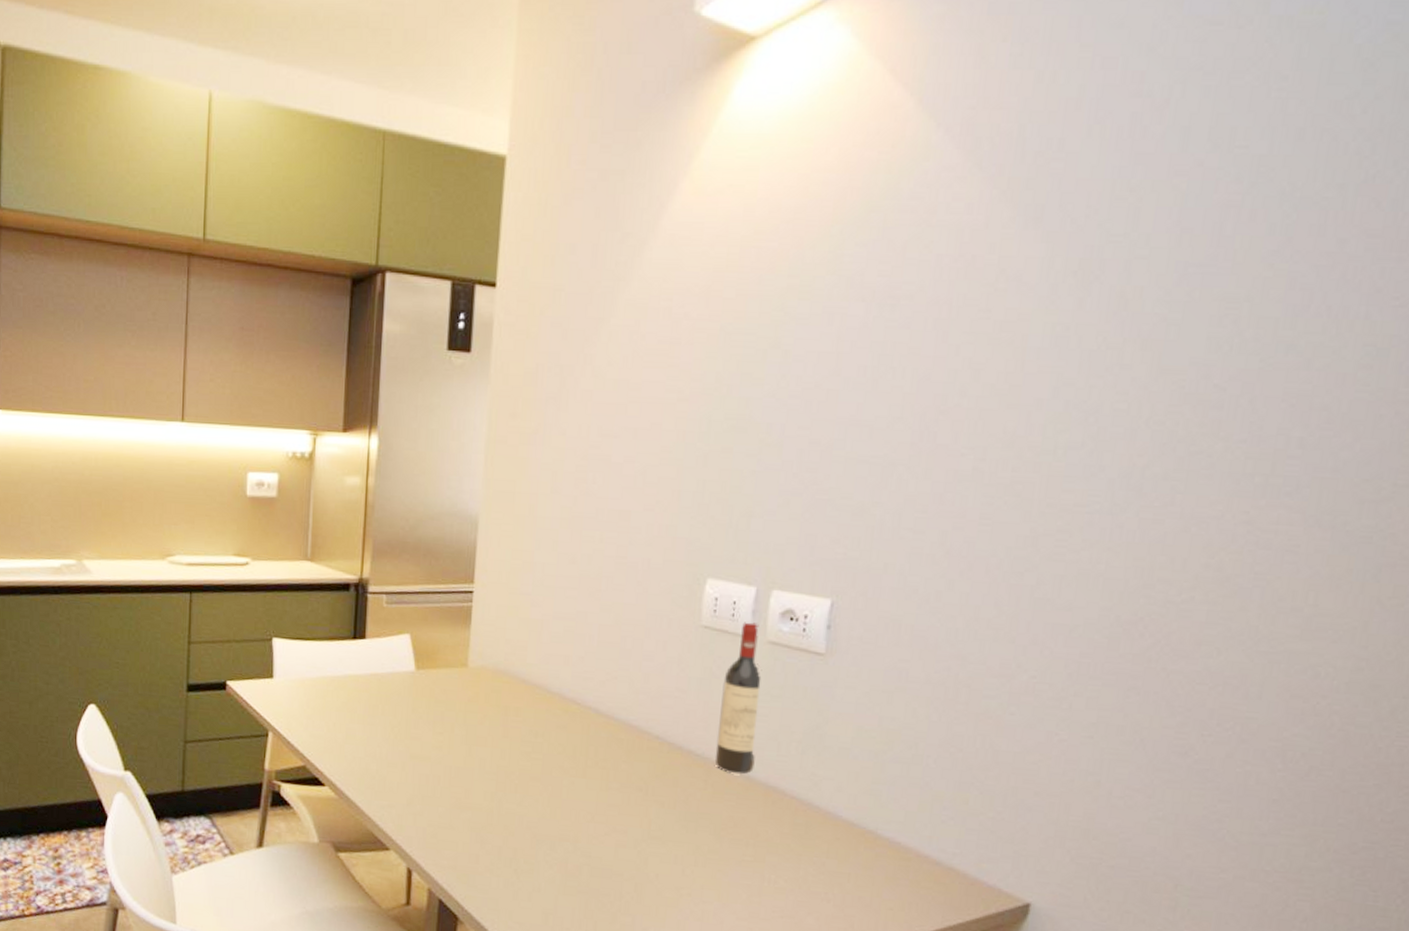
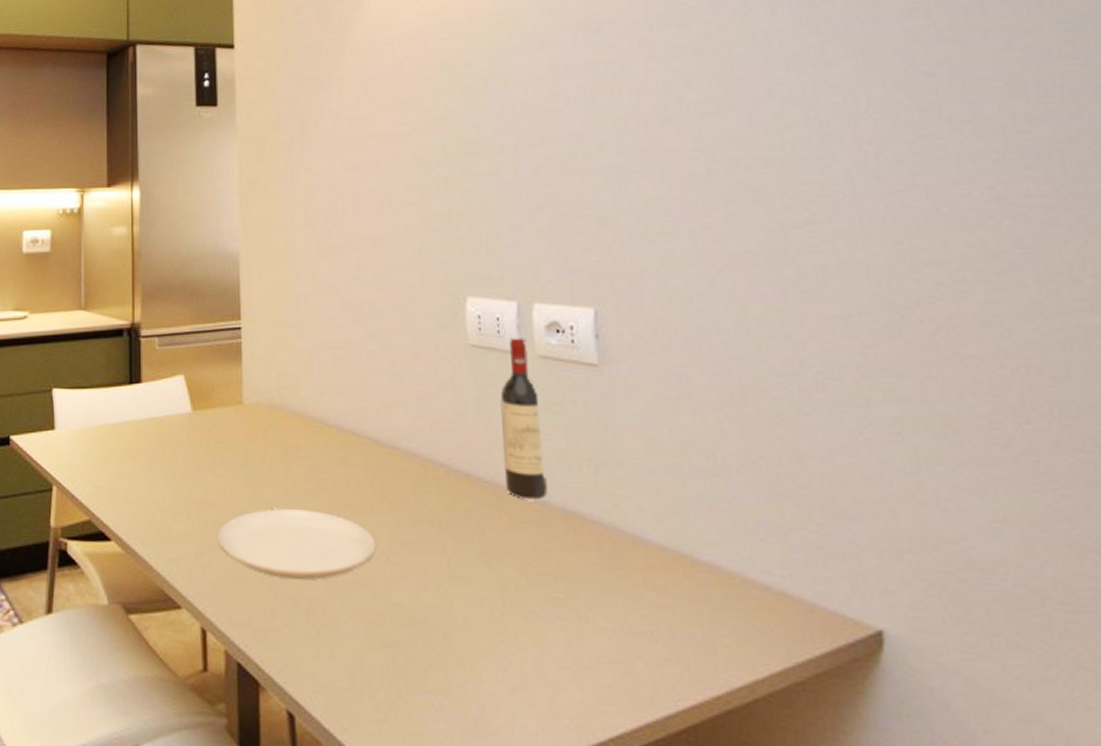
plate: none [430,766,583,832] -> present [217,509,376,579]

